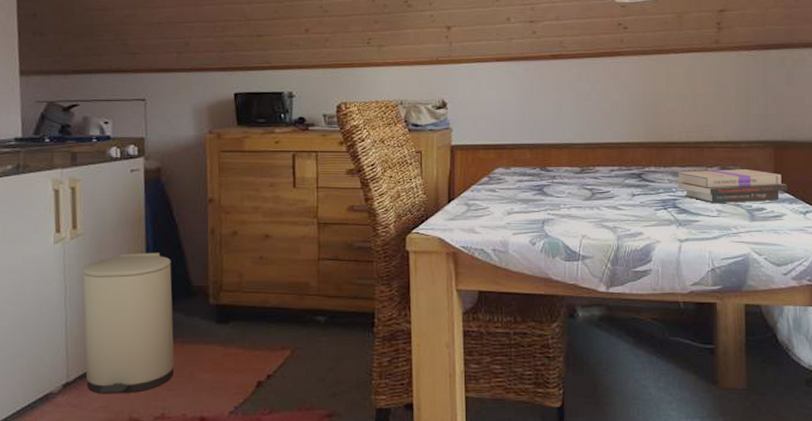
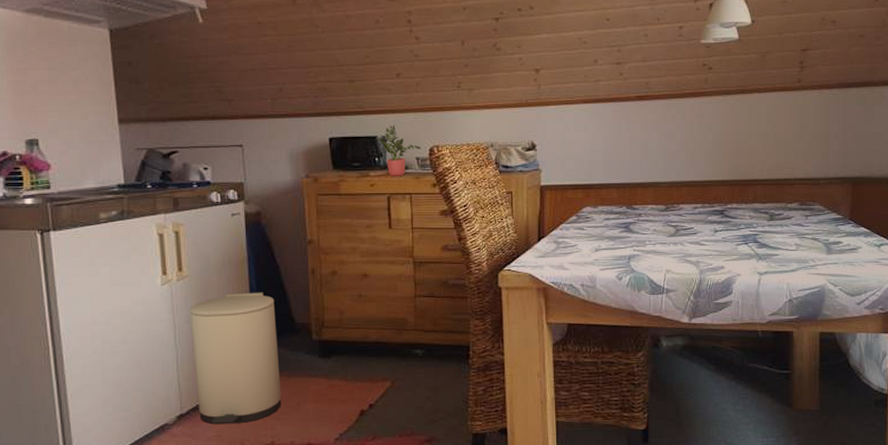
potted plant: none [285,81,328,134] -> present [379,125,421,176]
books: present [677,169,788,204] -> none [757,205,863,238]

